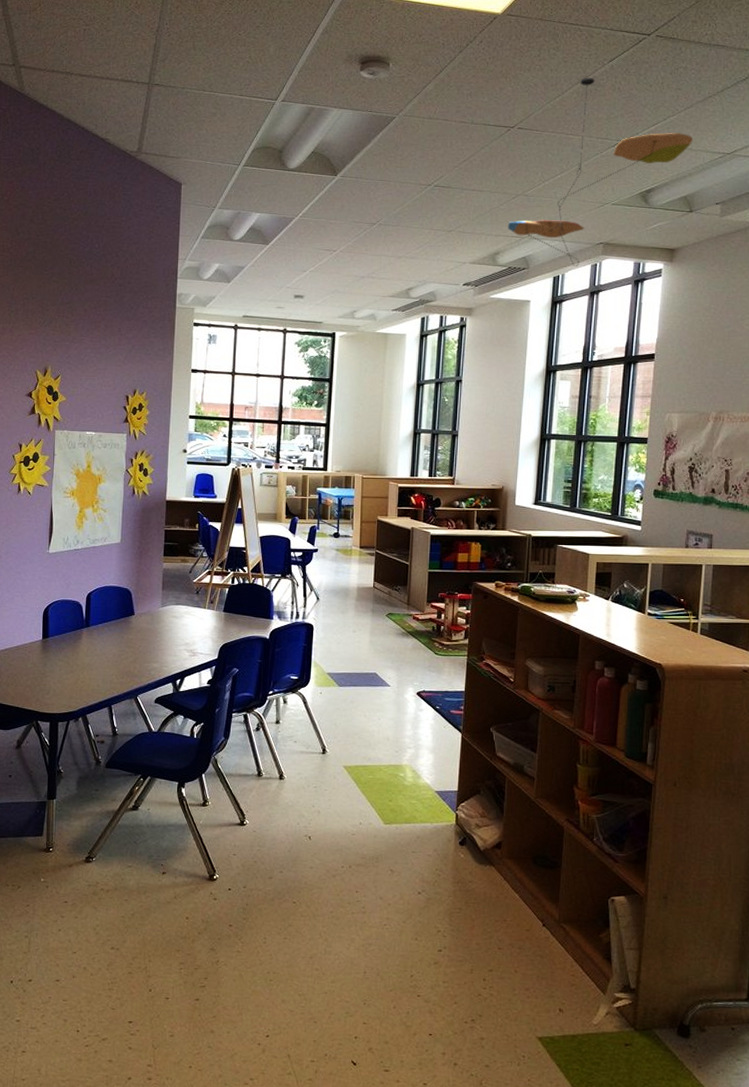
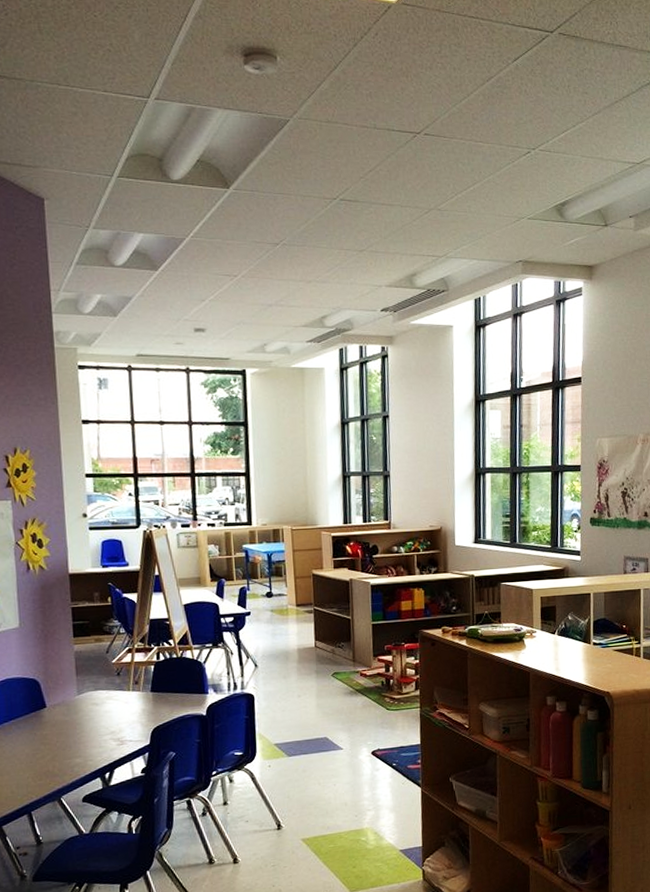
ceiling mobile: present [507,77,693,266] -> none [422,78,603,287]

